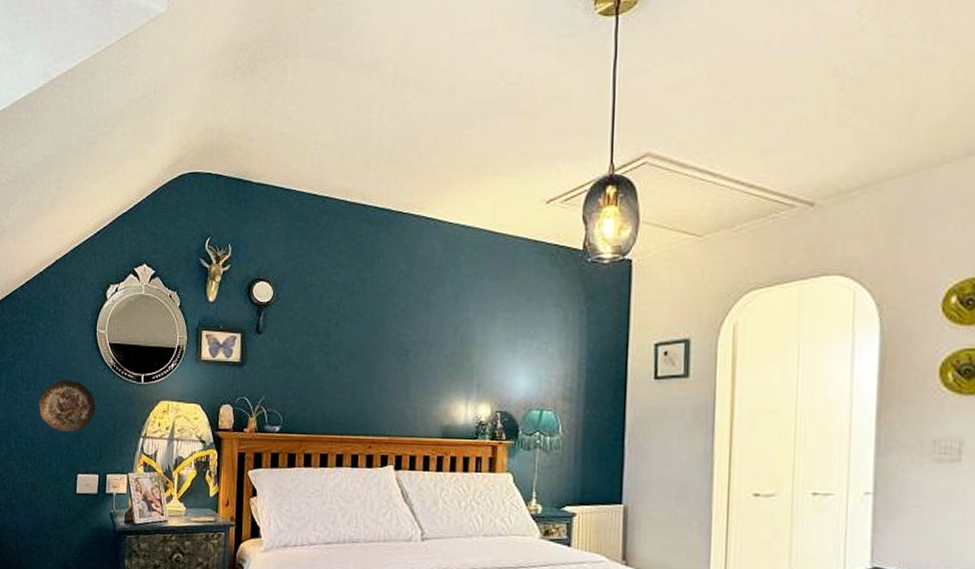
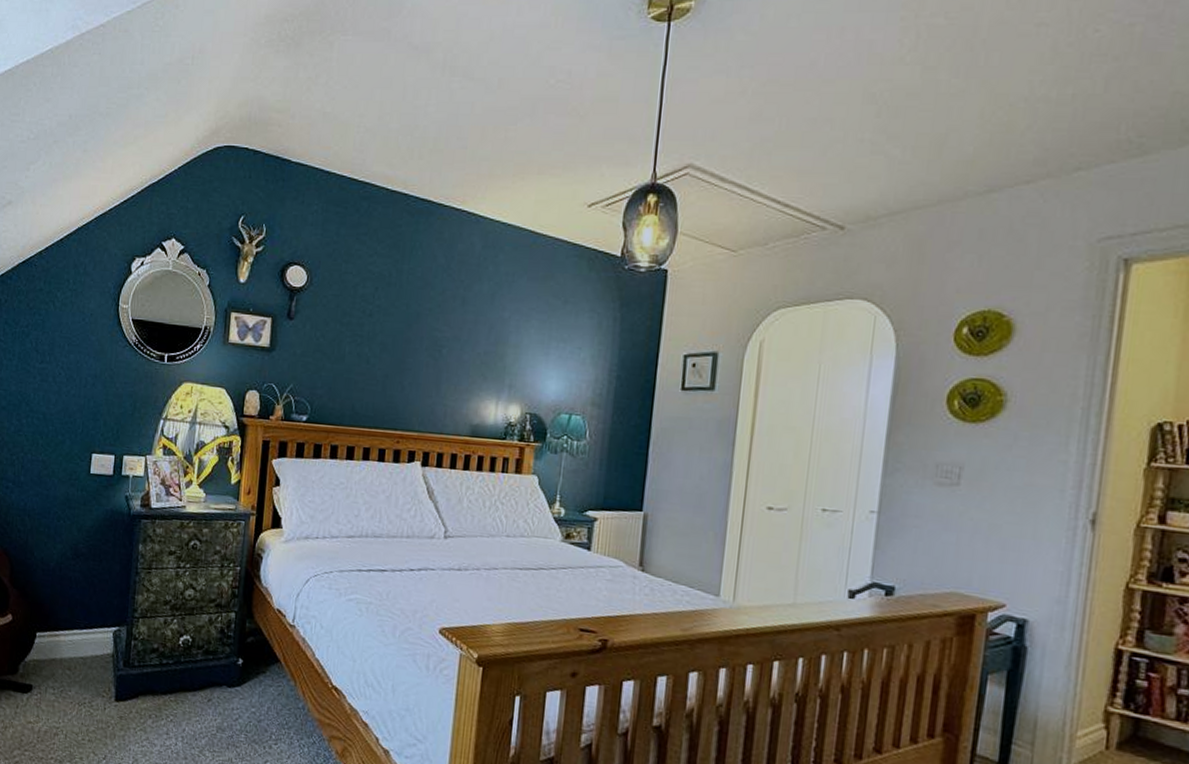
decorative plate: present [39,380,96,433] -> none [53,354,115,411]

